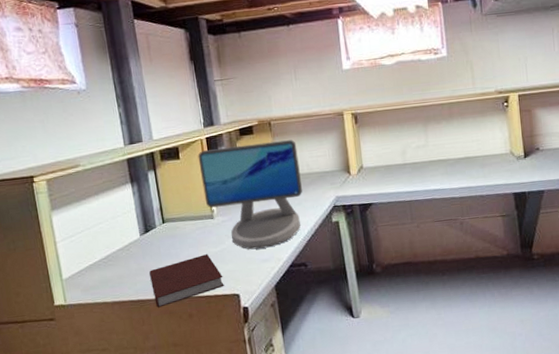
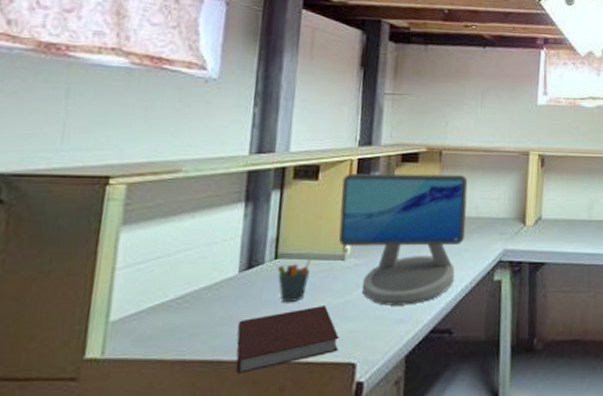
pen holder: none [166,217,191,255] -> present [277,255,312,303]

